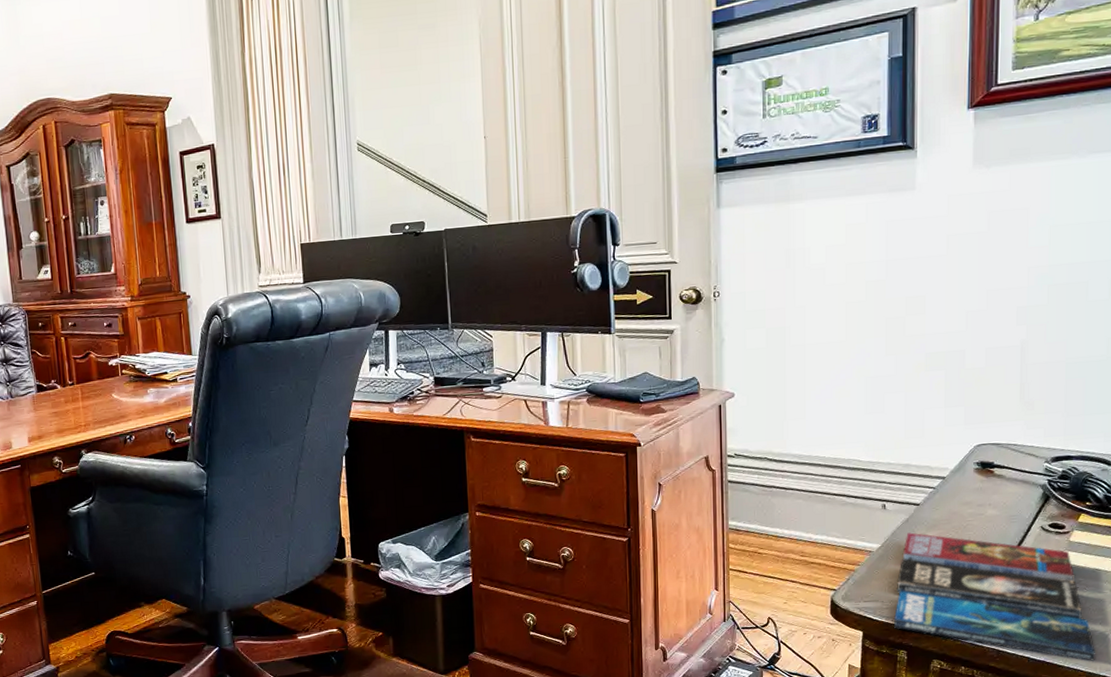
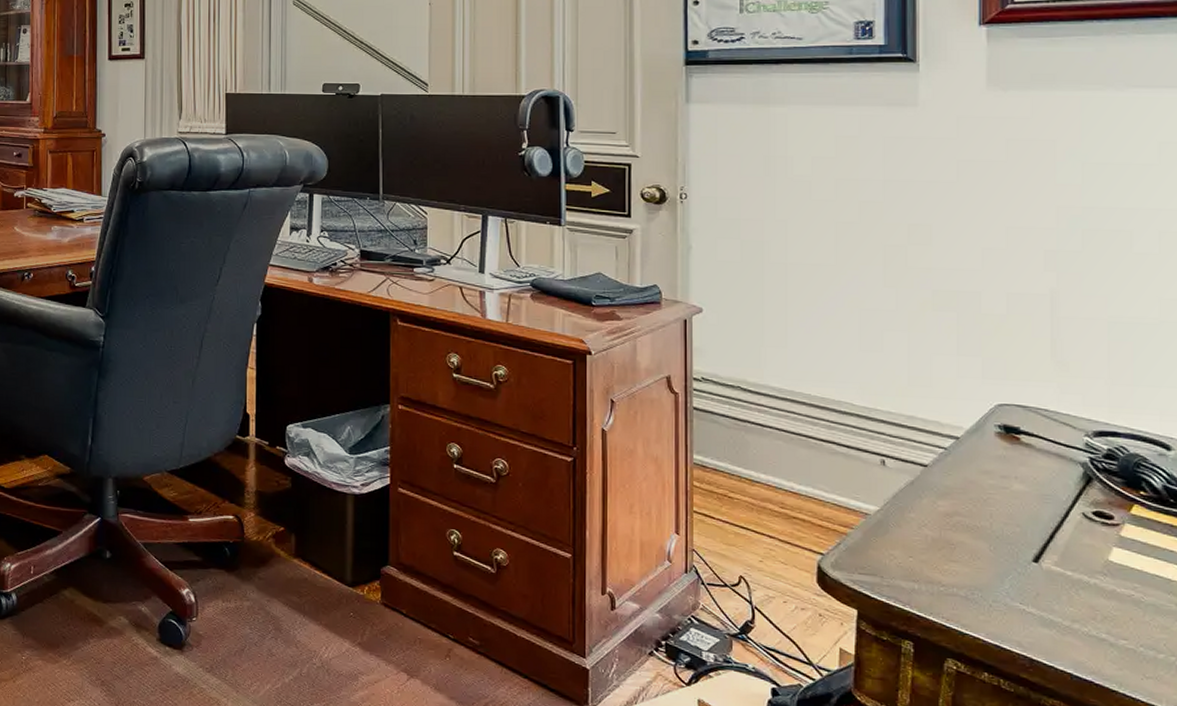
book: present [894,532,1096,661] -> none [897,498,1161,691]

